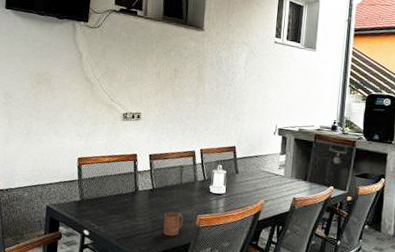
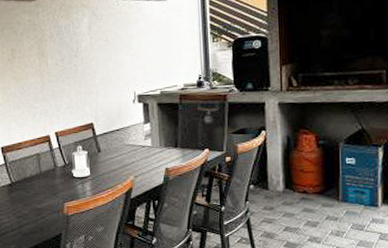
cup: present [163,211,184,236] -> none [28,204,51,230]

